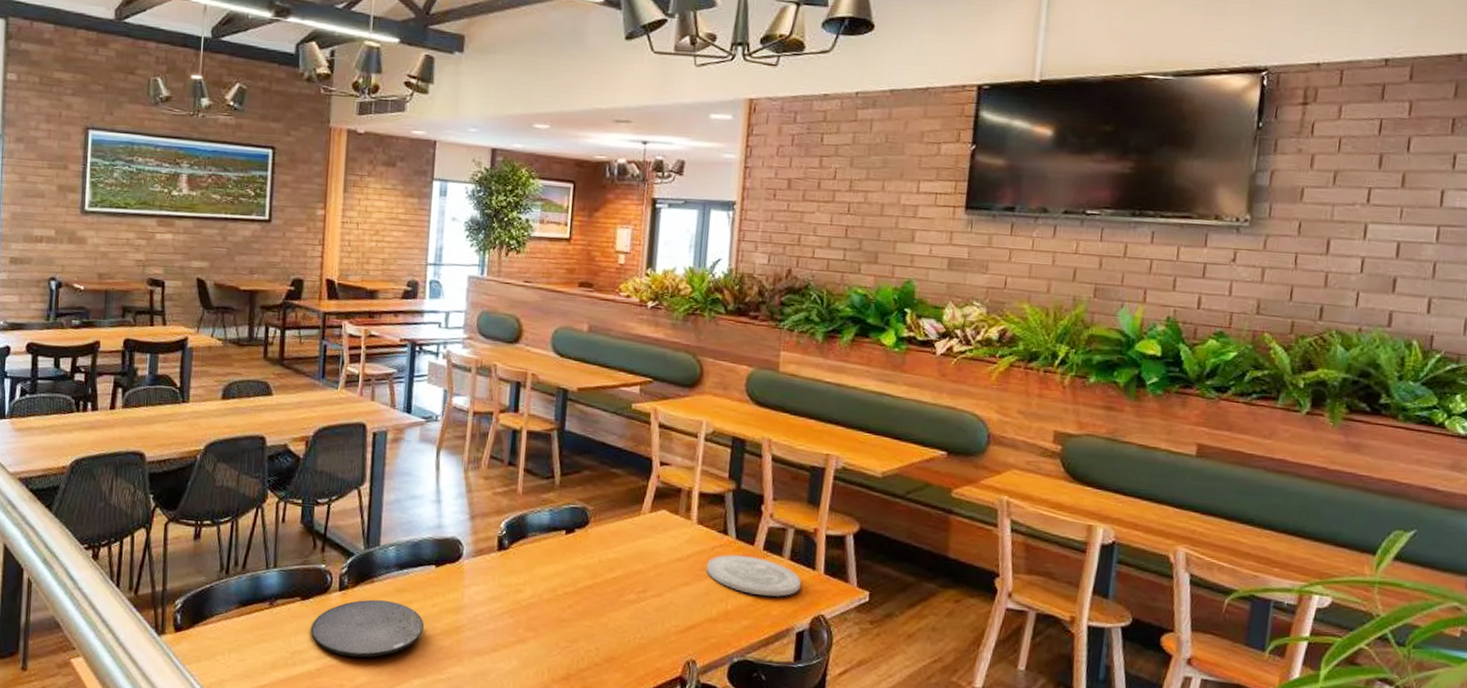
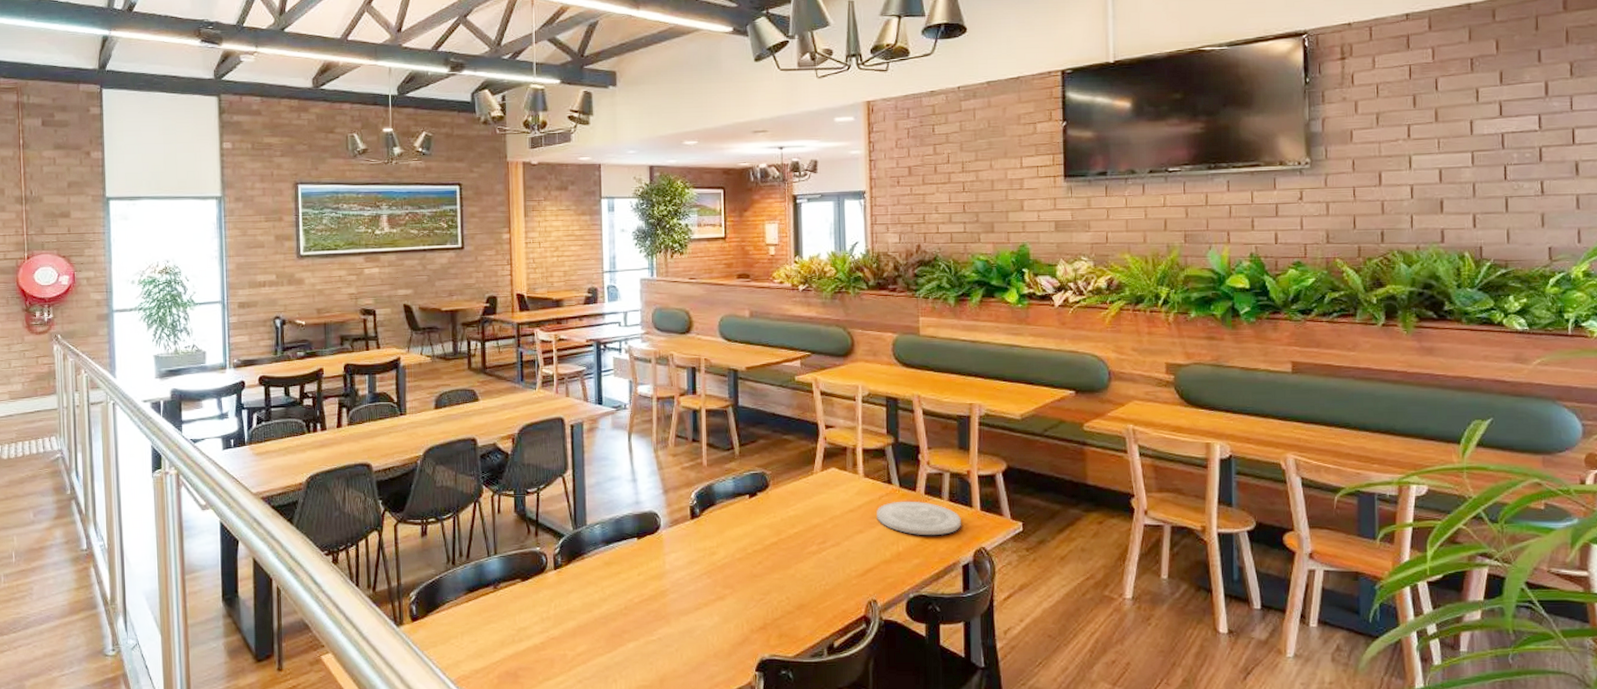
plate: present [311,599,424,657] -> none [533,574,632,628]

